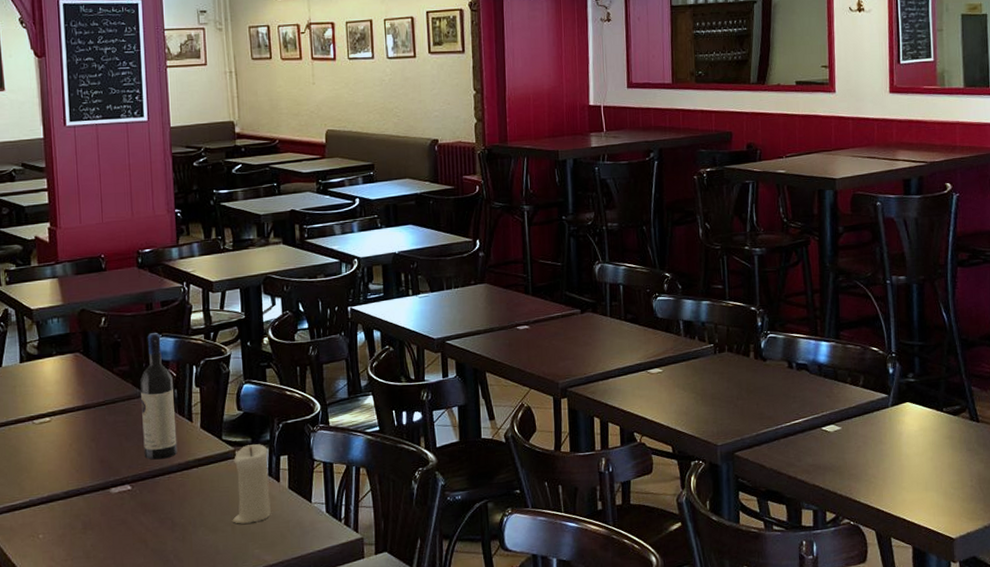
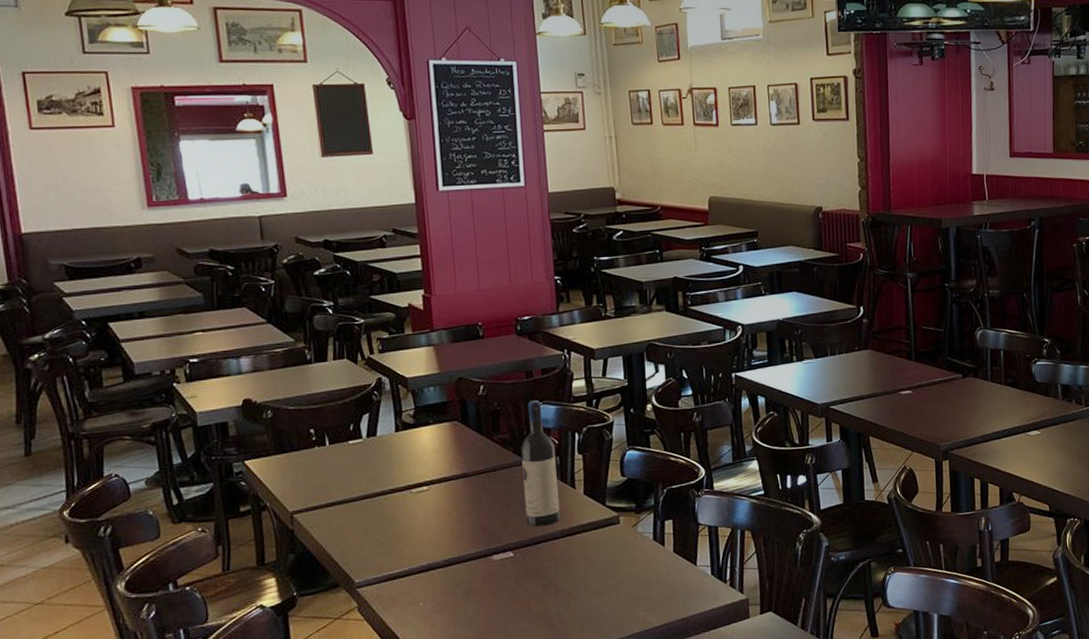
candle: present [232,444,271,524] -> none [617,509,656,588]

